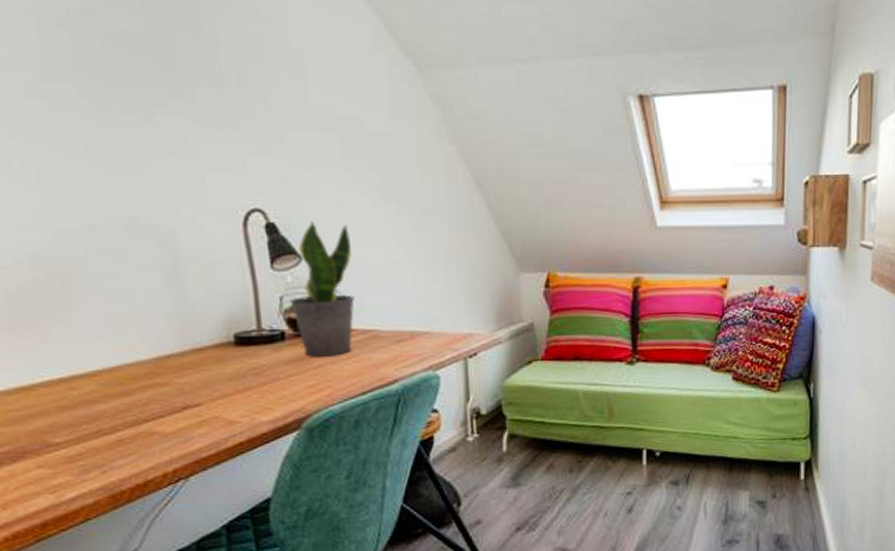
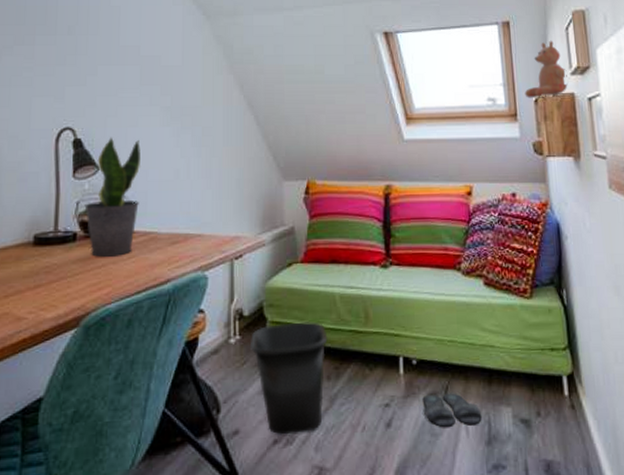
waste bin: none [489,418,570,523] -> present [251,321,328,435]
slippers: none [664,480,720,510] -> present [422,393,482,427]
stuffed animal: none [794,110,844,180] -> present [524,40,568,98]

